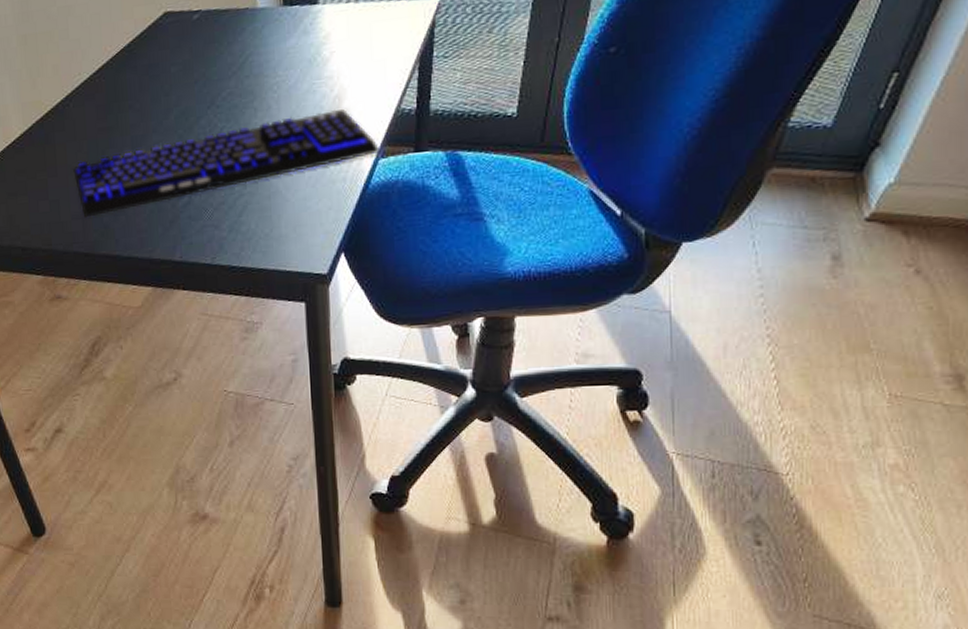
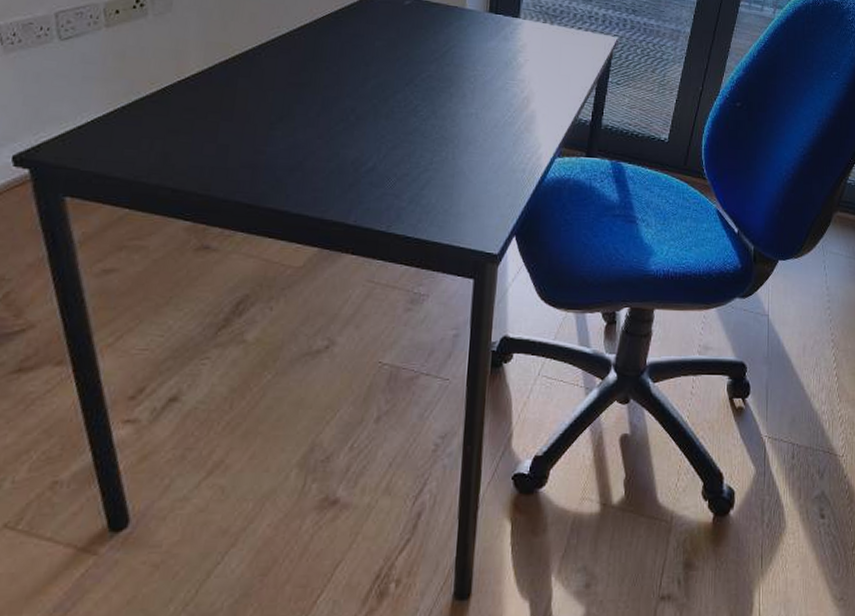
keyboard: present [73,108,381,218] -> none [252,107,558,168]

